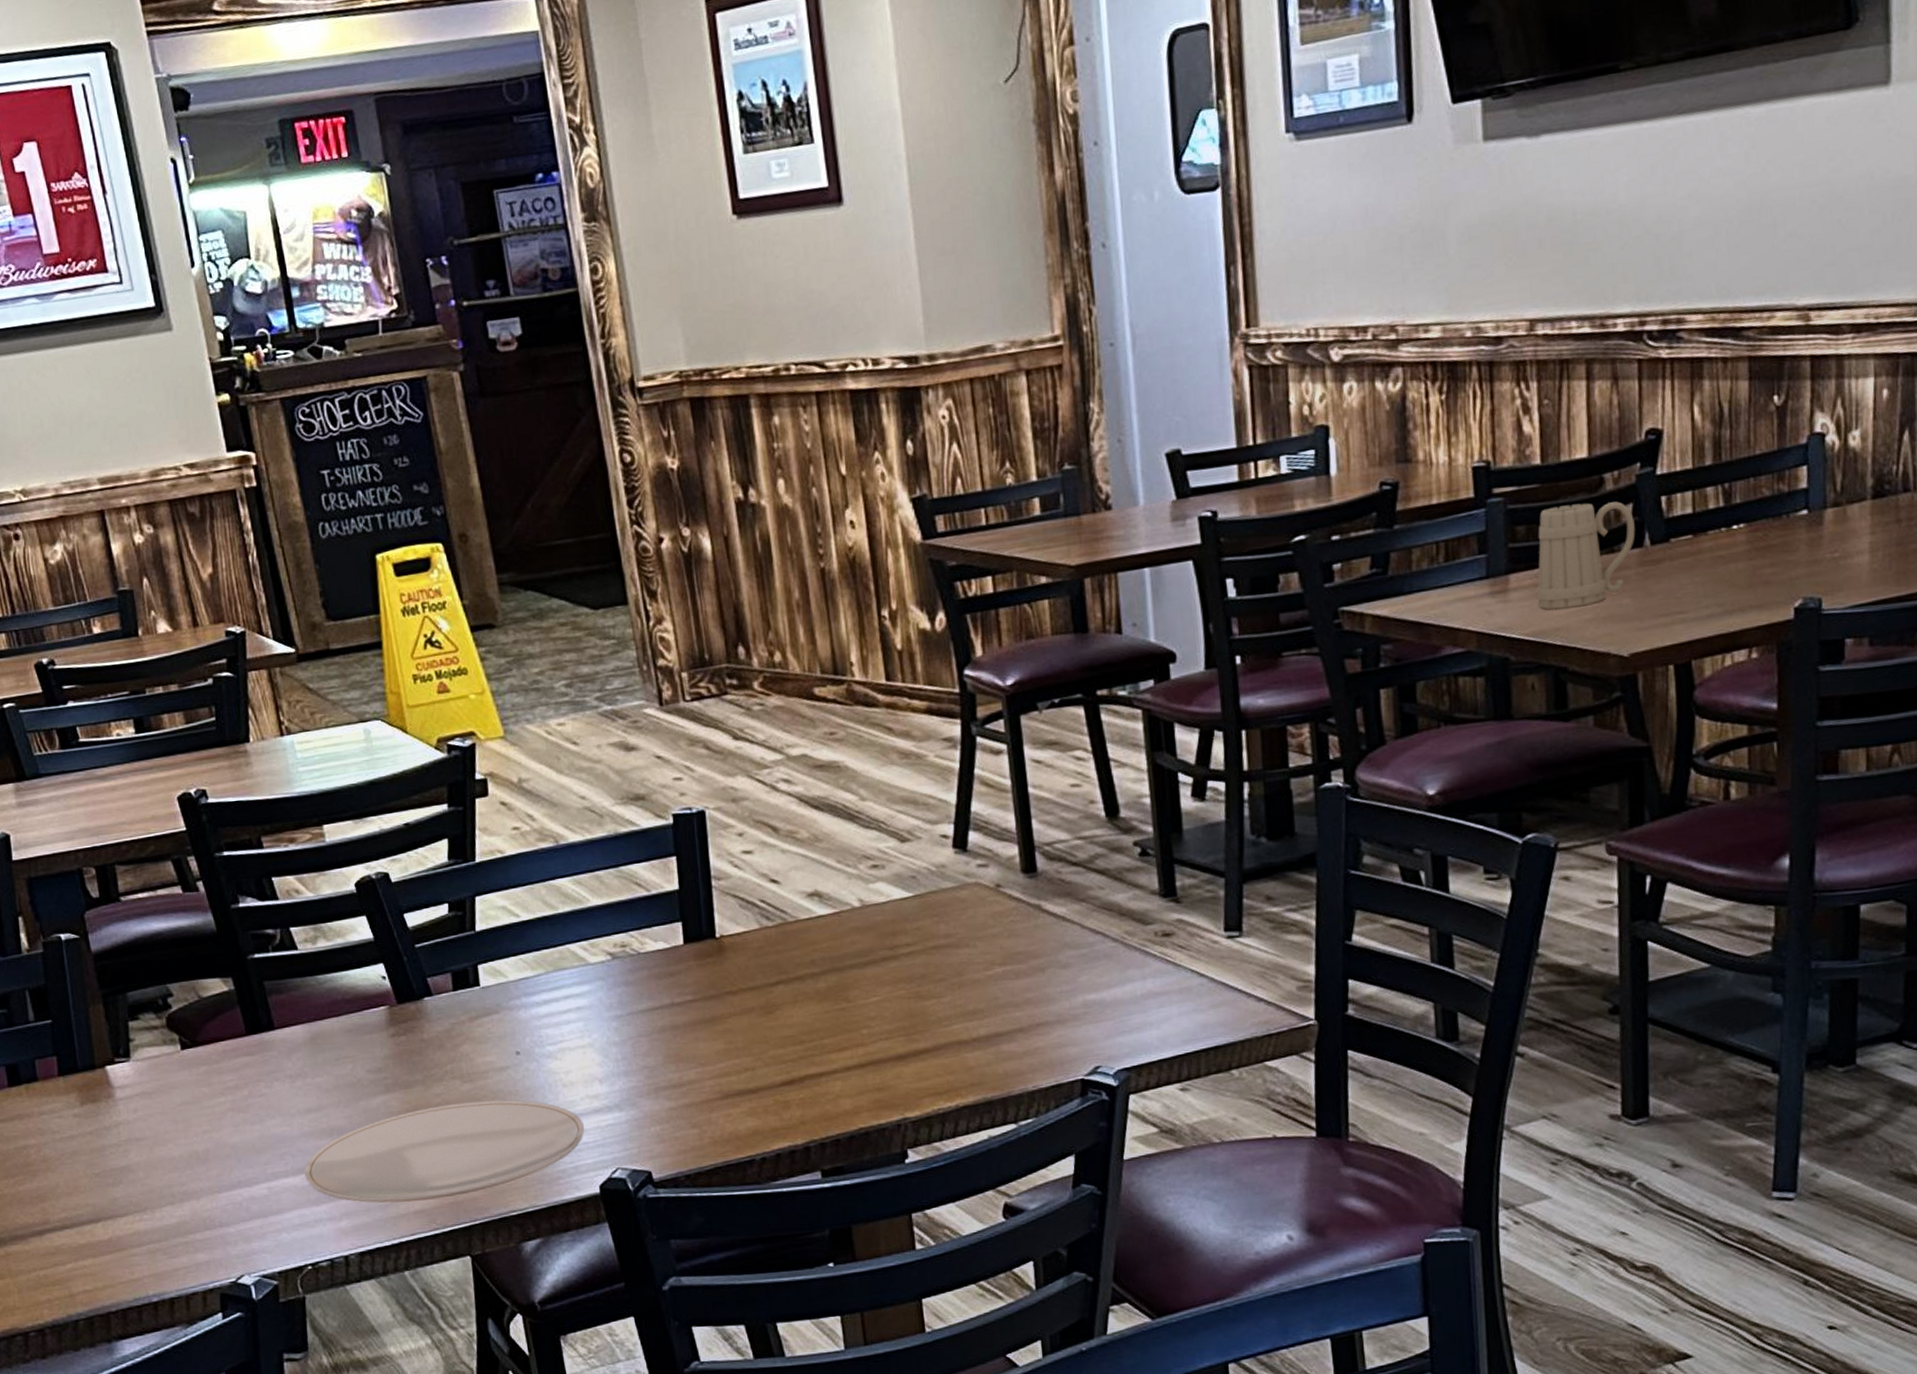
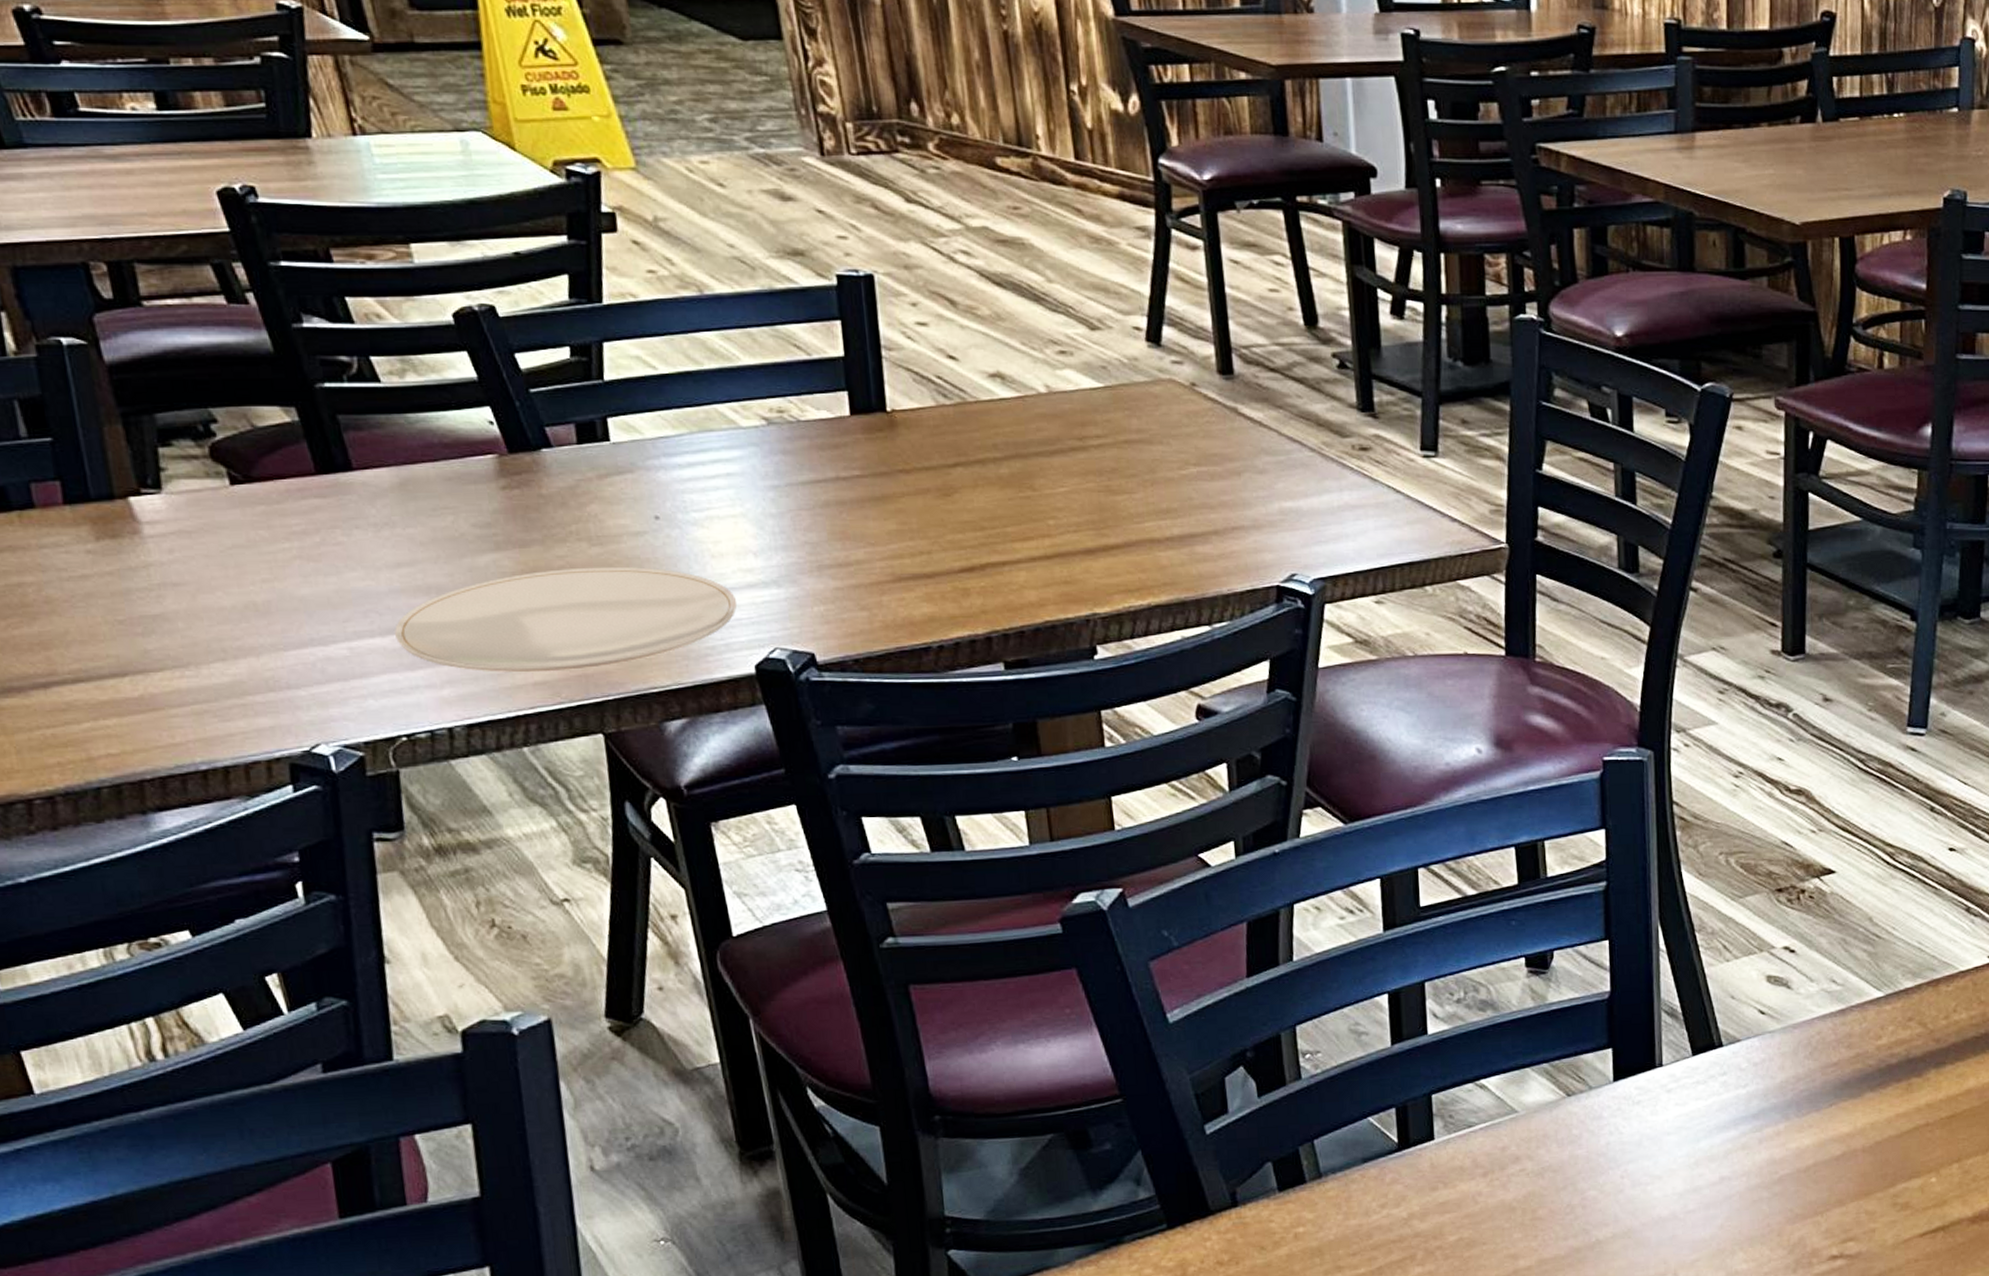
beer mug: present [1536,501,1636,610] -> none [1719,72,1809,172]

